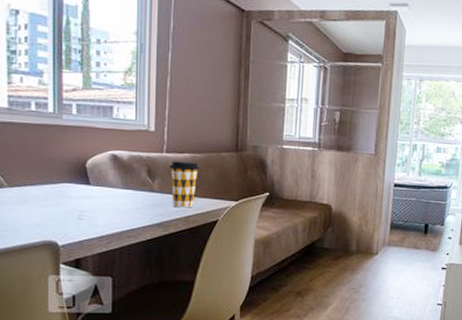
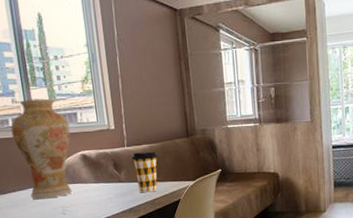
vase: none [32,83,103,199] -> present [10,98,73,200]

